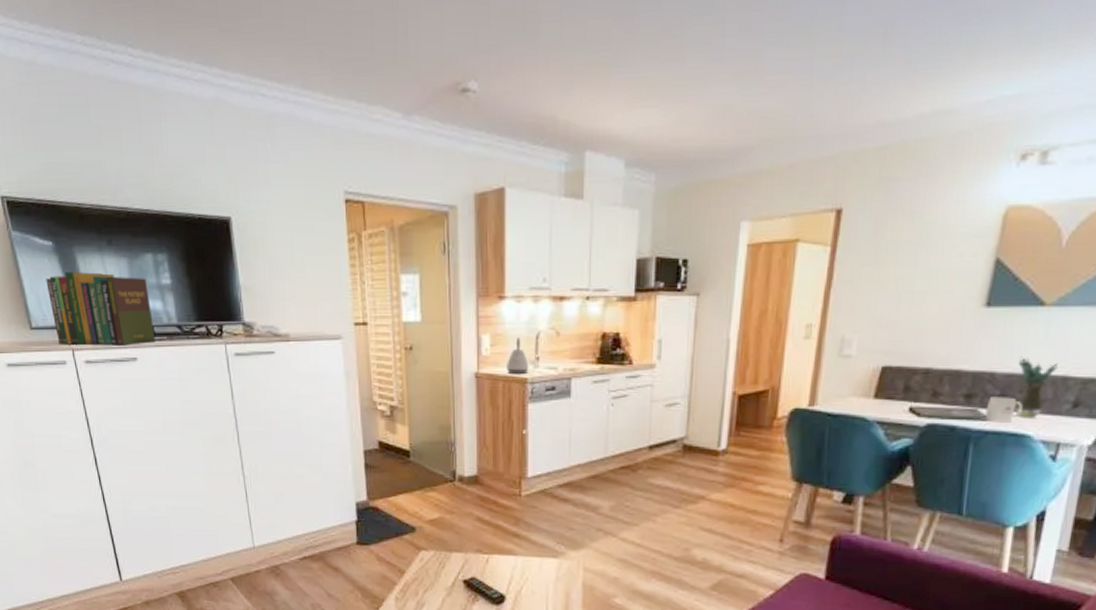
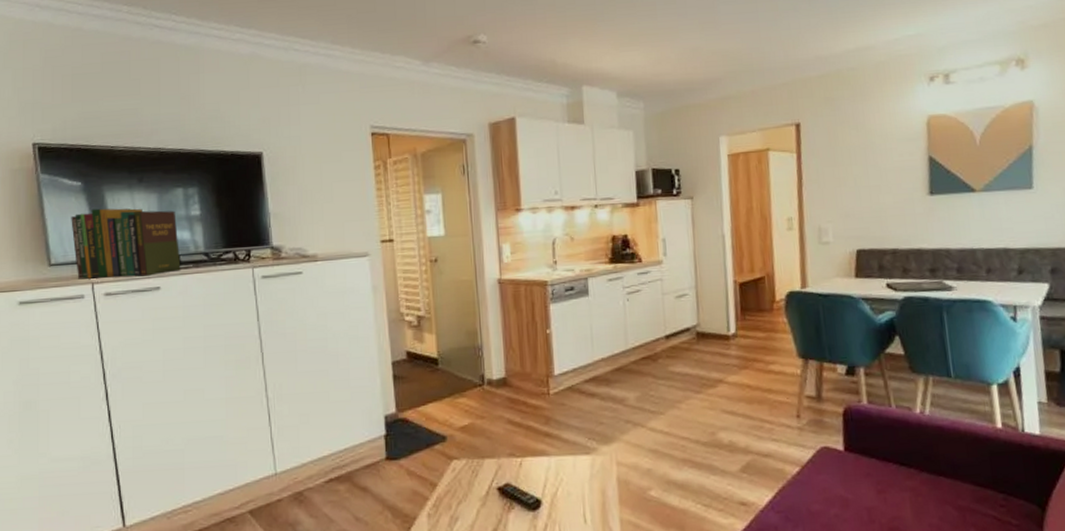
kettle: present [507,336,529,375] -> none [527,244,548,279]
mug: present [984,397,1023,423] -> none [949,269,979,292]
vase: present [1014,357,1058,418] -> none [966,234,998,287]

